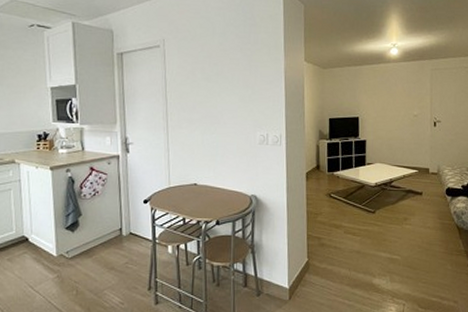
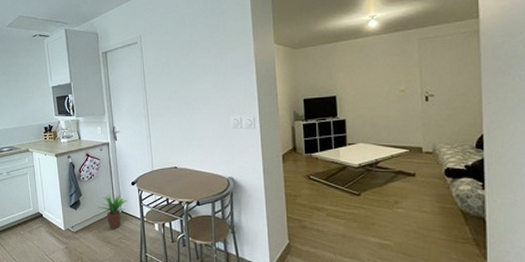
potted plant: none [101,211,138,255] -> present [98,192,128,230]

